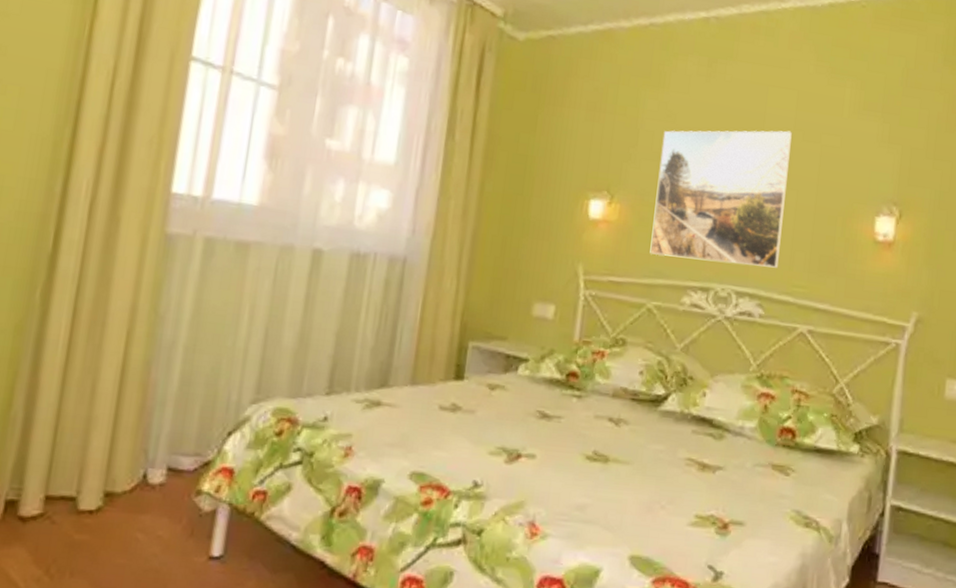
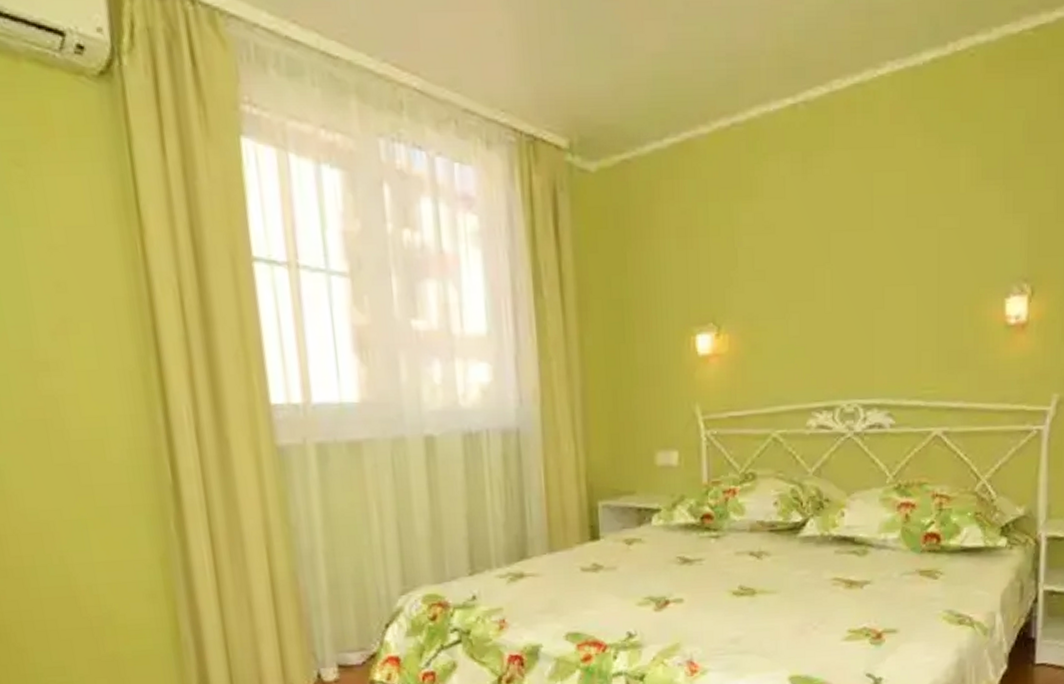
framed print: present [650,130,793,268] -> none [764,219,906,381]

